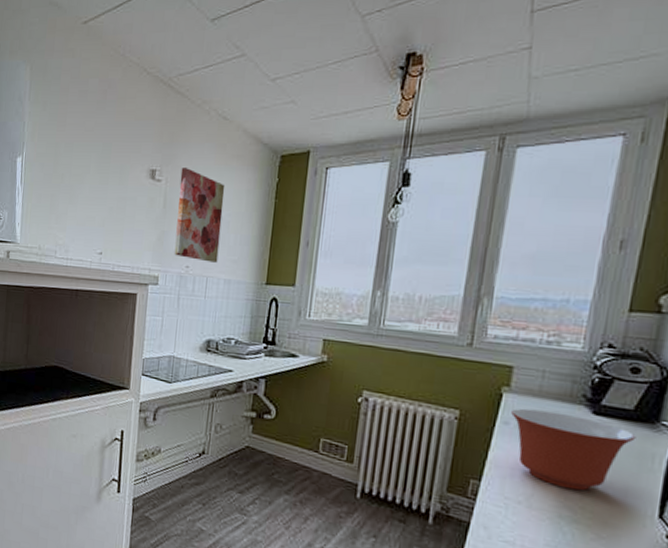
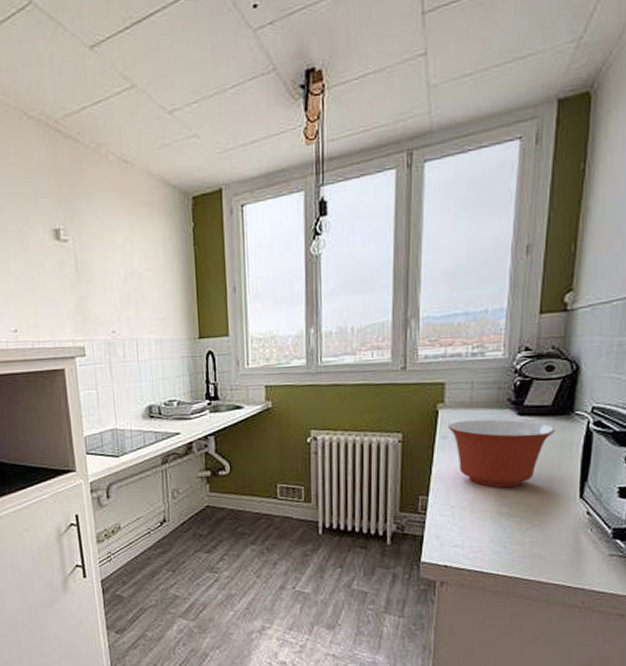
wall art: present [174,166,225,263] -> none [87,221,145,324]

